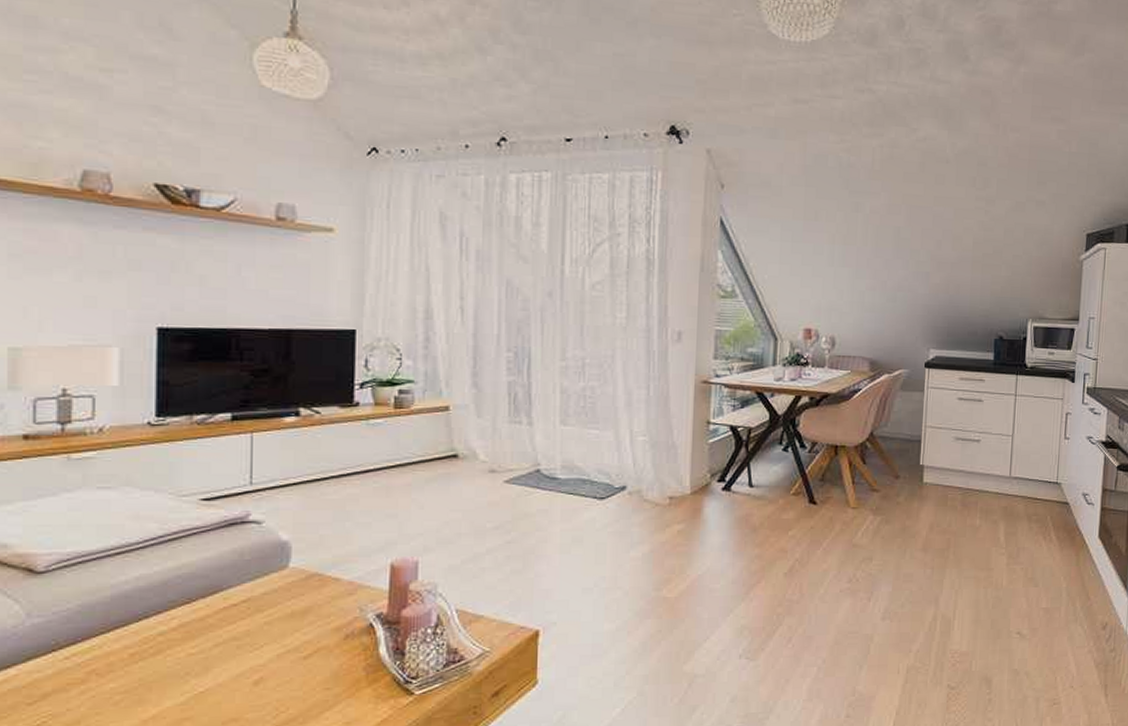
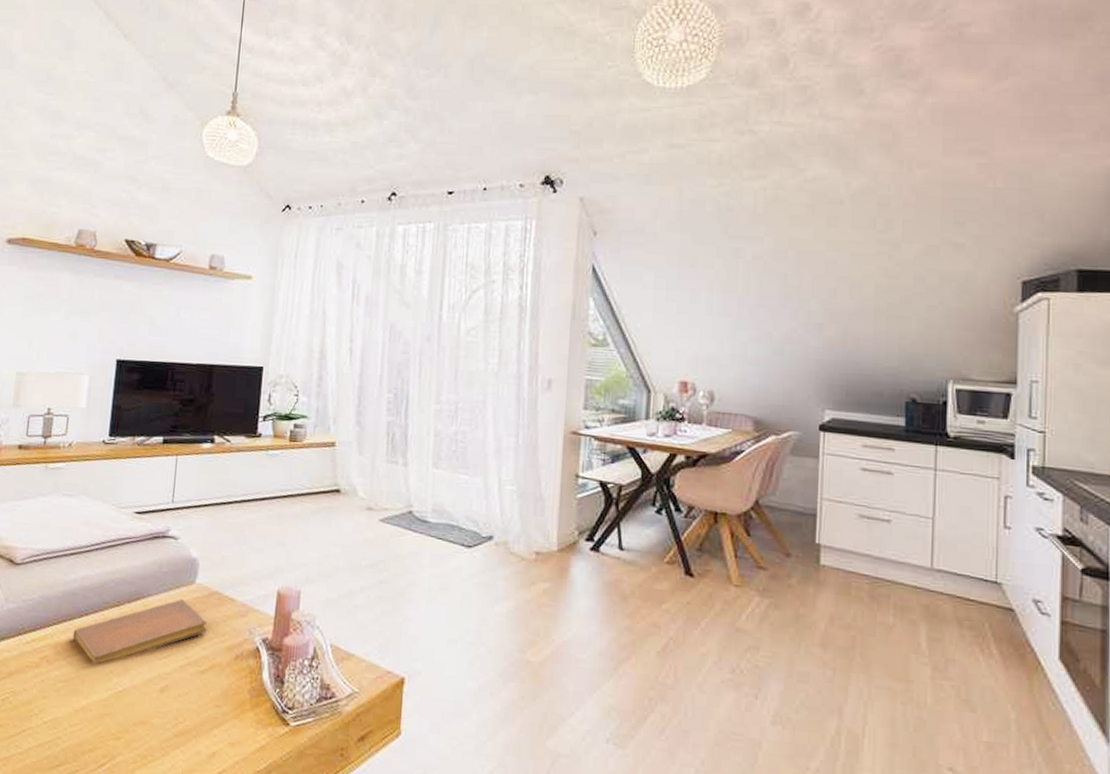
notebook: none [130,586,308,669] -> present [72,599,208,664]

